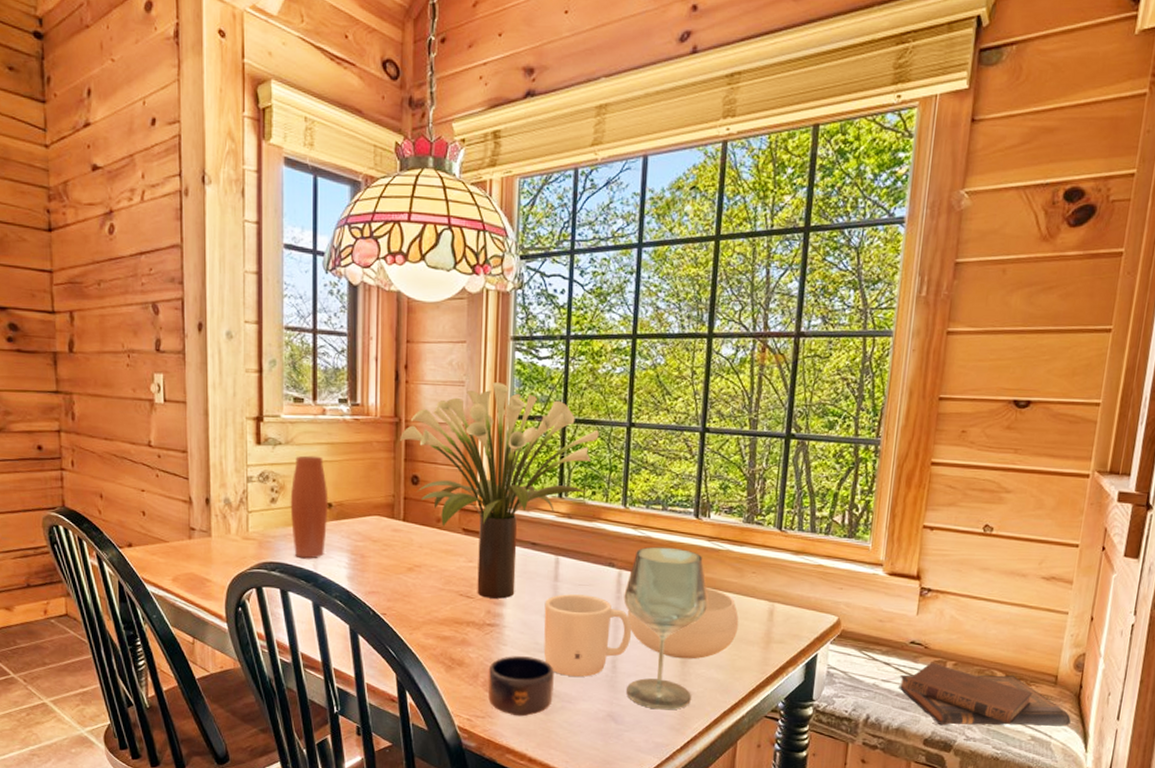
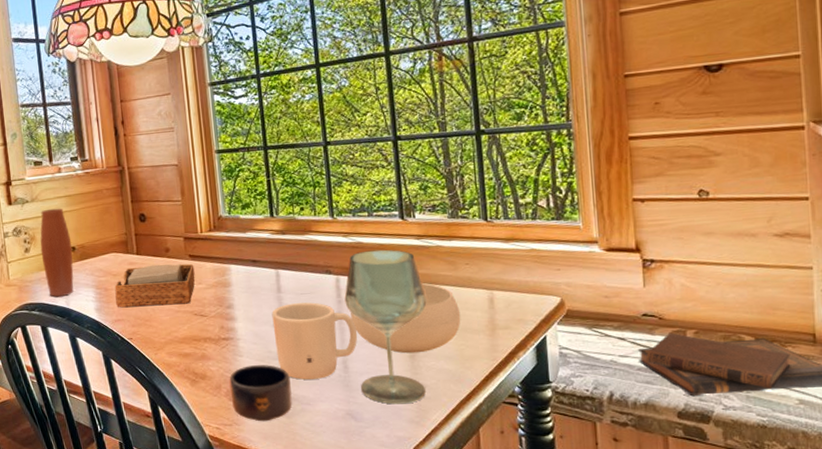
napkin holder: none [372,534,467,582] -> present [114,263,196,308]
flower arrangement: present [399,382,599,599] -> none [124,123,299,315]

